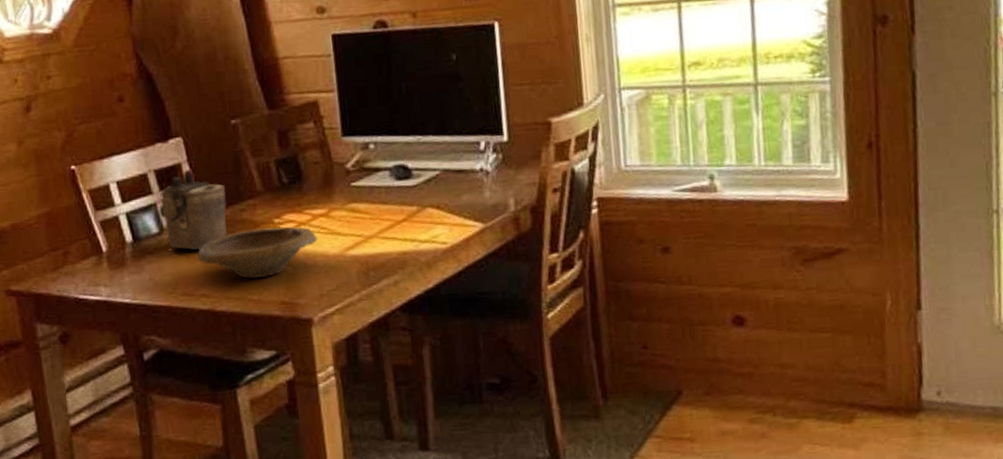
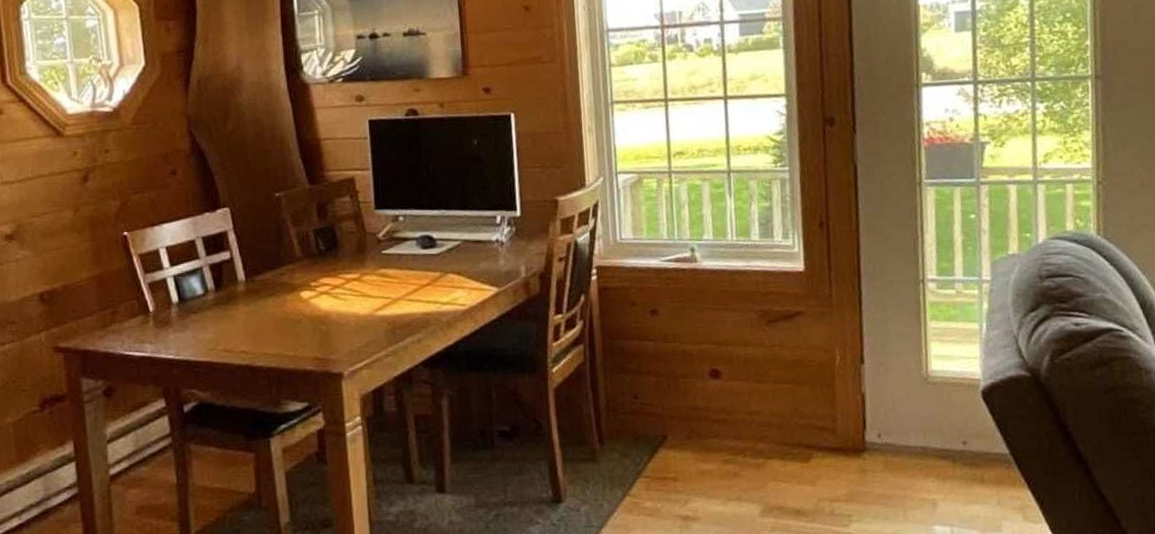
teapot: present [159,169,228,250] -> none [204,236,268,310]
bowl: present [197,226,318,279] -> none [239,289,350,337]

